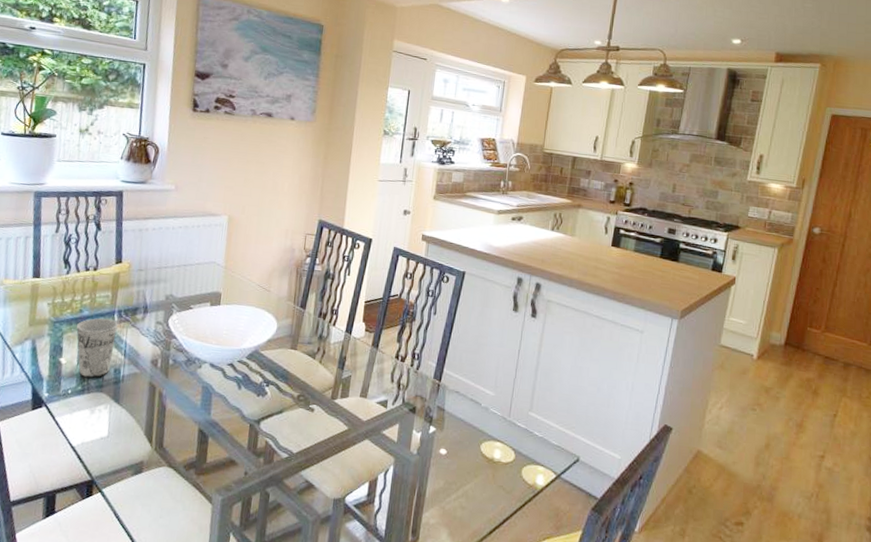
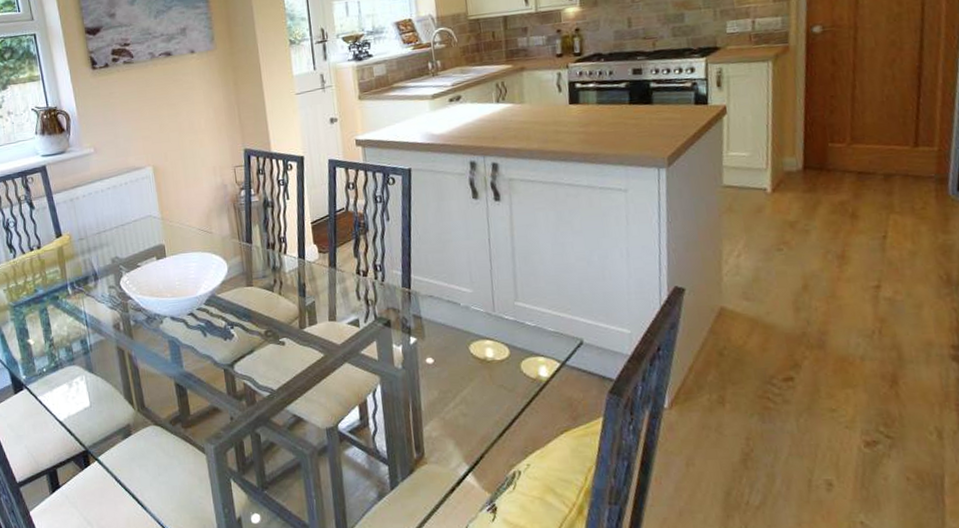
cup: present [76,318,118,378] -> none [35,293,77,353]

